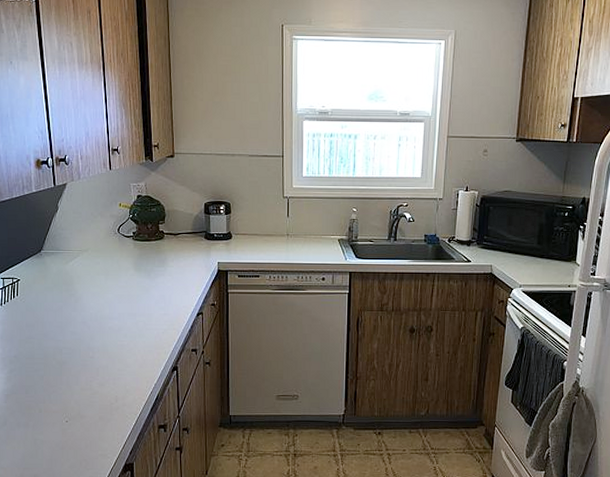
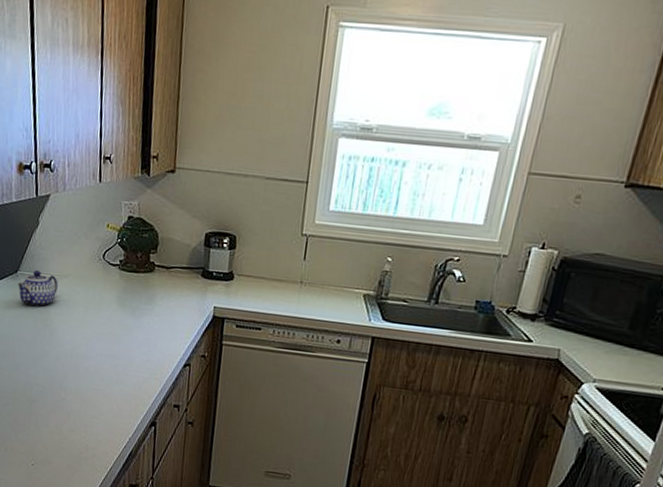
teapot: none [42,247,79,280] -> present [18,269,58,307]

